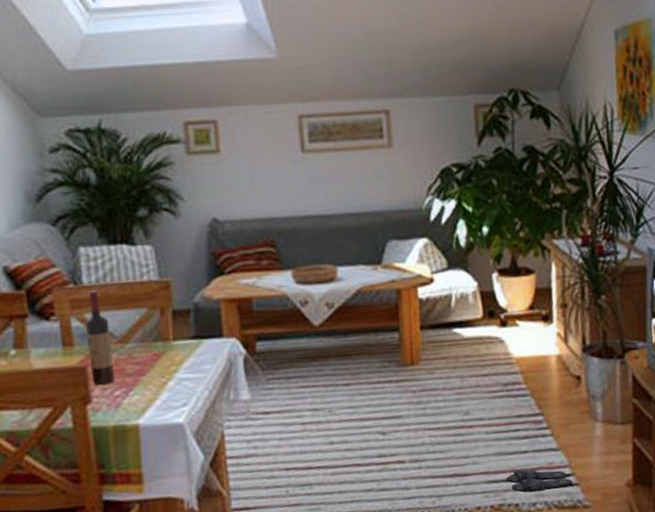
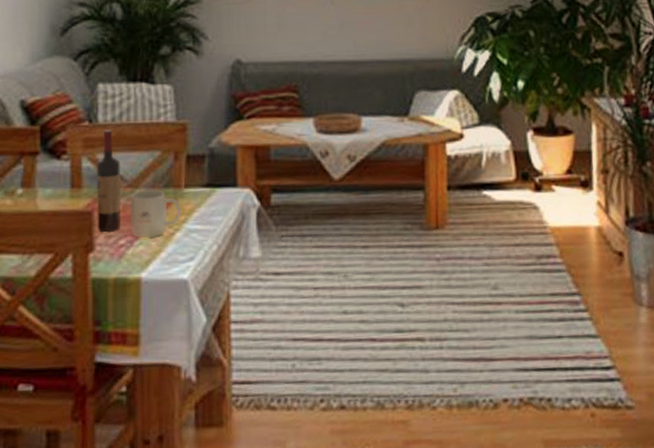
mug: none [121,344,172,389] -> present [129,190,181,239]
slippers: present [506,469,573,492] -> none [538,357,614,385]

